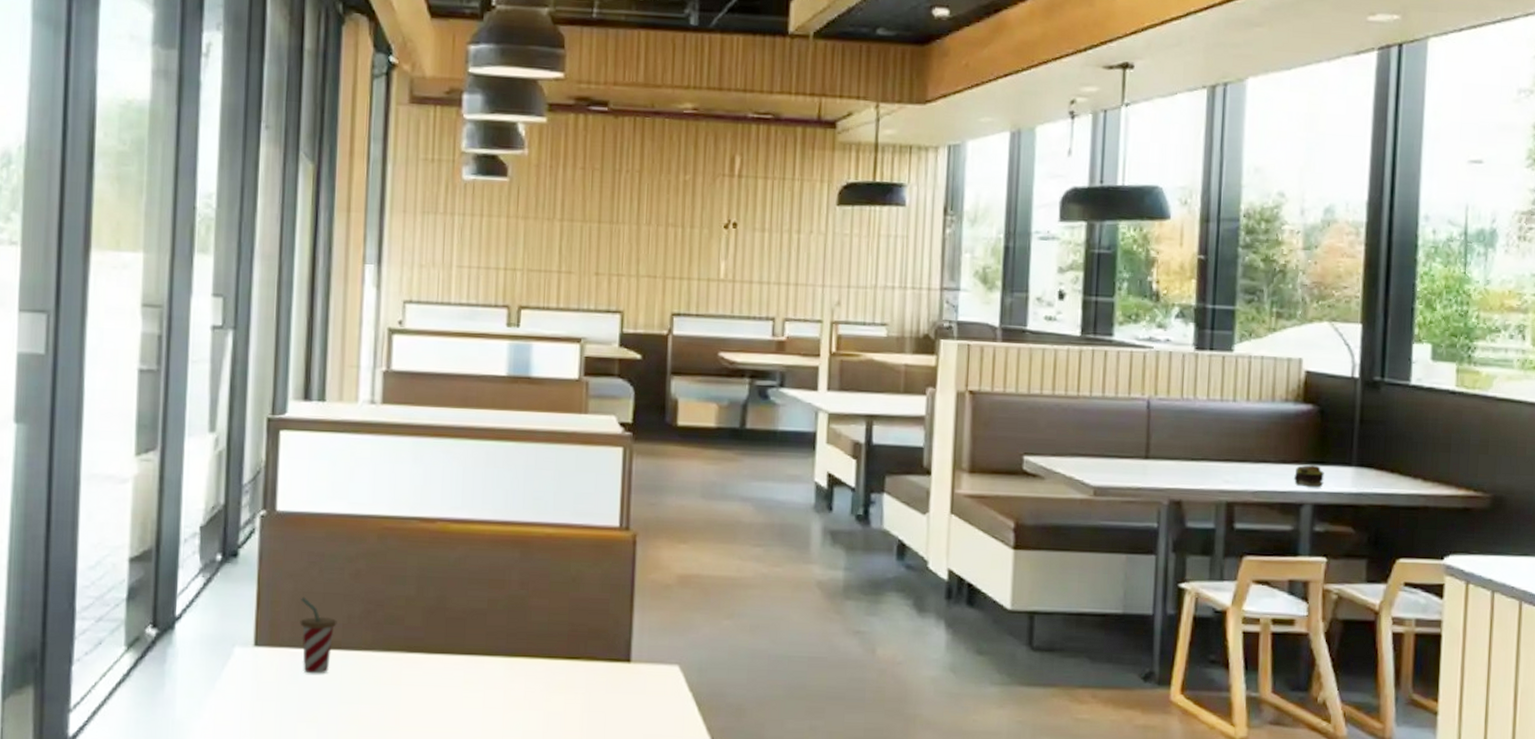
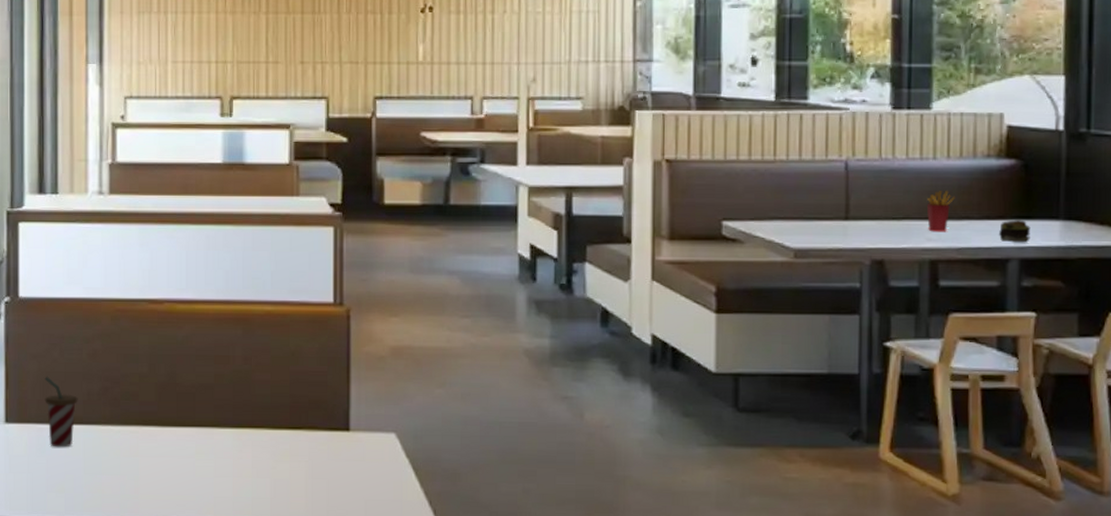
french fries: none [1225,433,1254,475] -> present [926,191,956,232]

